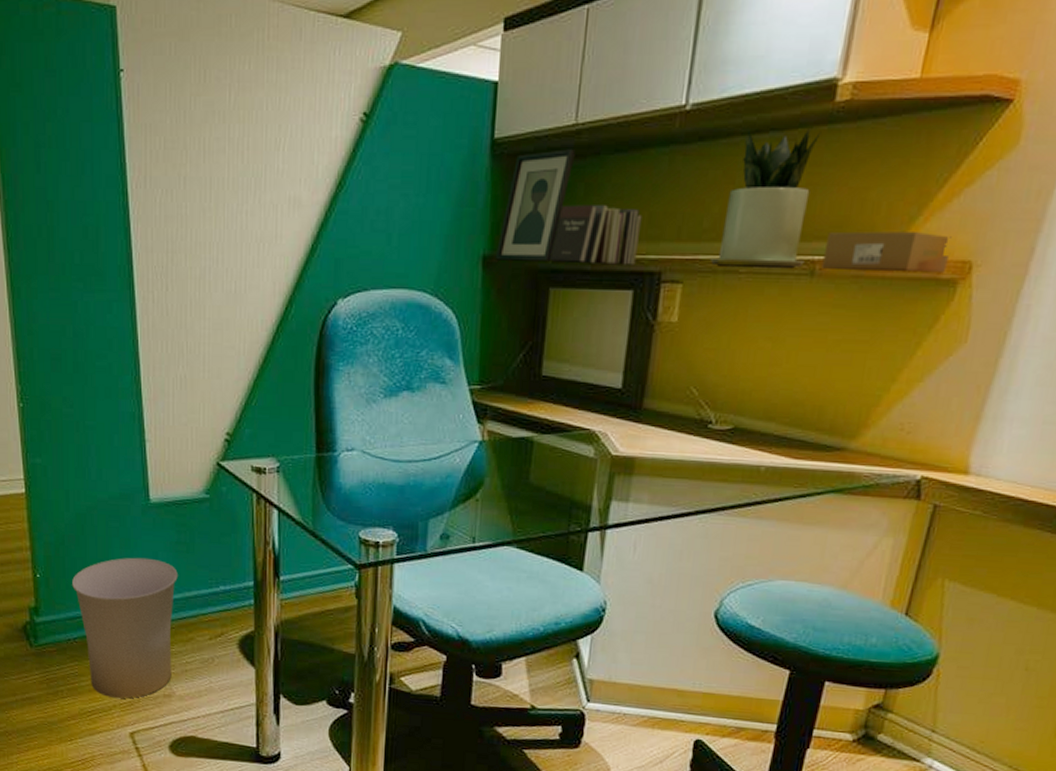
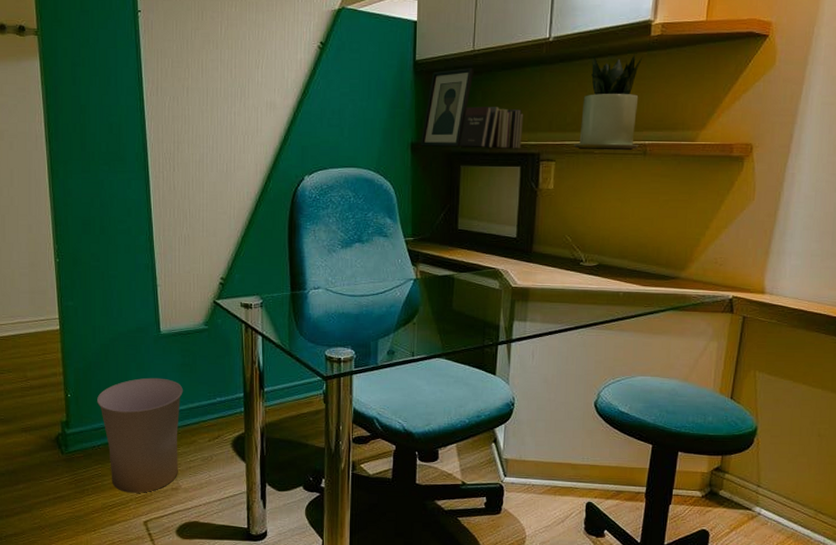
box: present [821,231,952,273] -> none [651,124,737,152]

